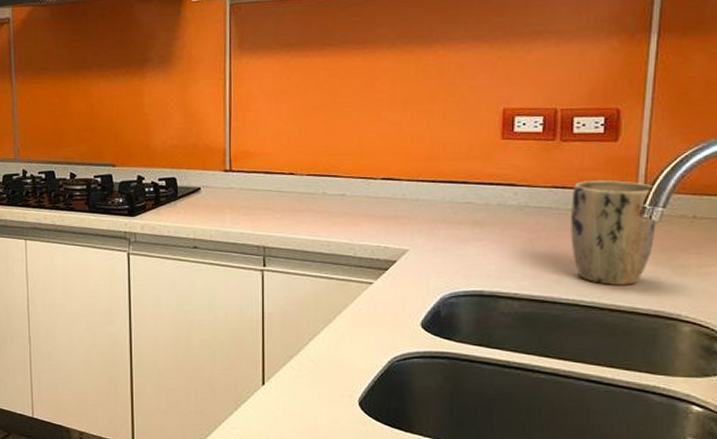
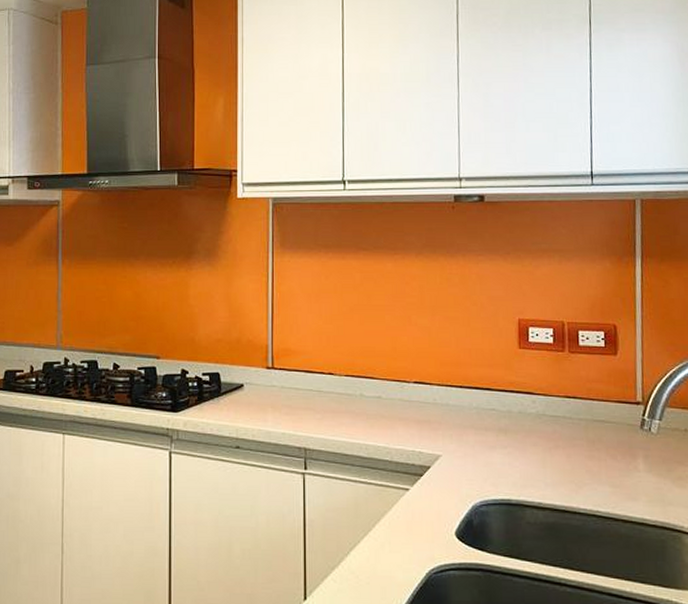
plant pot: present [571,180,656,285] -> none [582,392,656,496]

